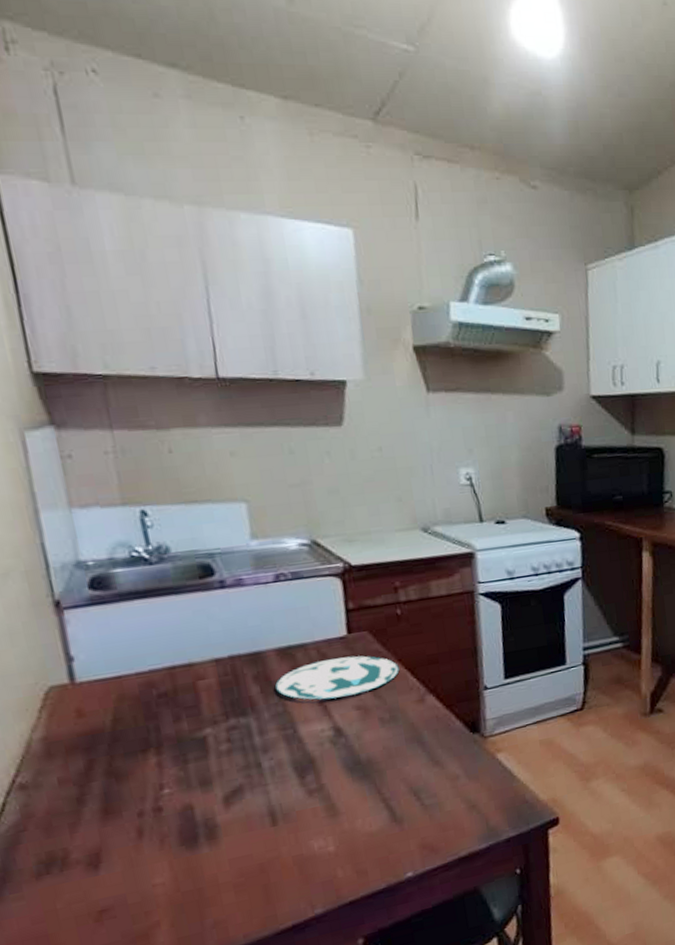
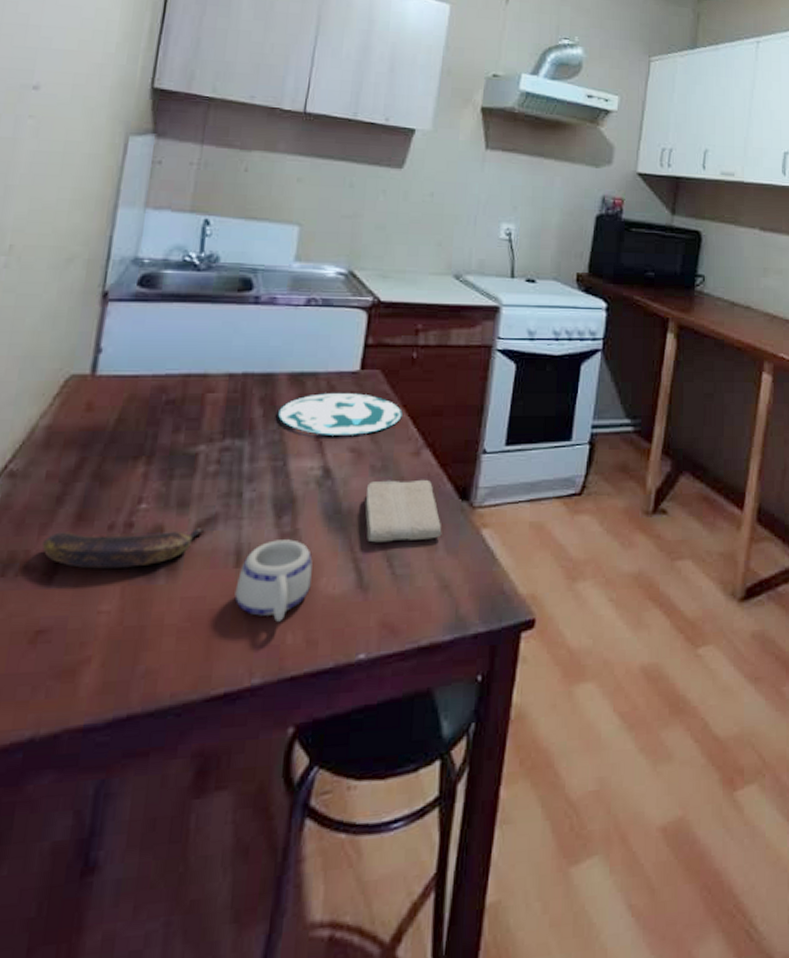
banana: none [76,800,234,854] -> present [41,528,205,569]
mug: none [277,794,349,862] -> present [234,539,313,622]
washcloth: none [379,721,461,783] -> present [365,479,442,543]

